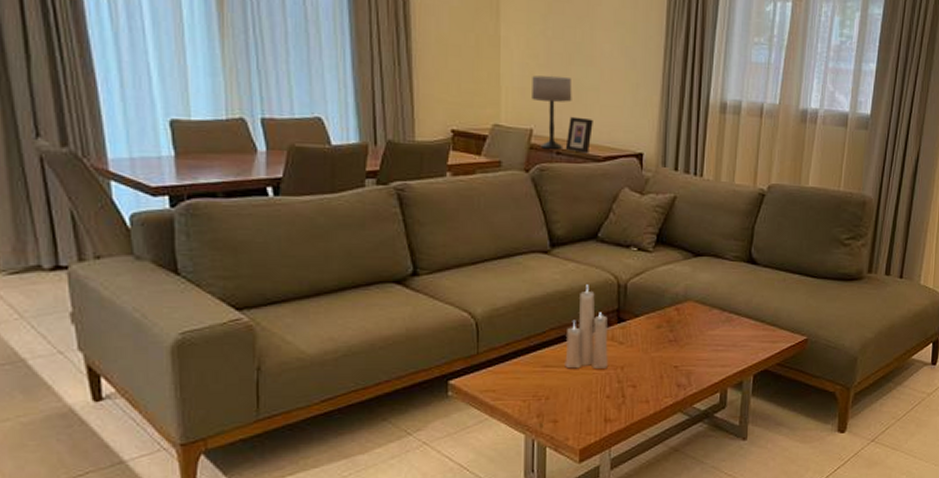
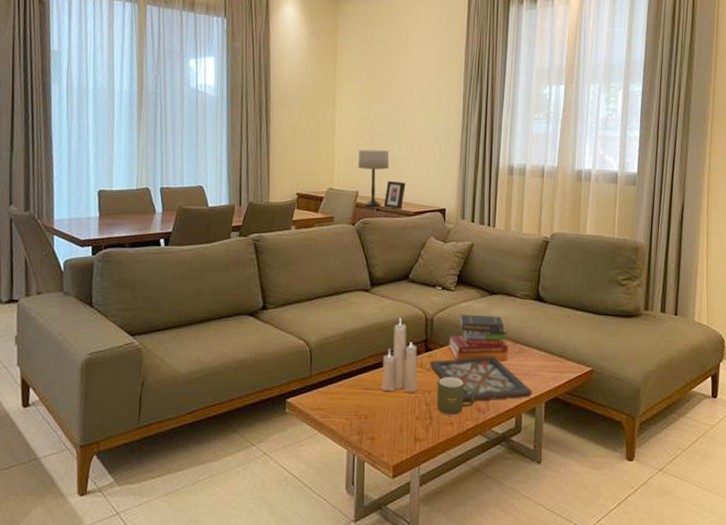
decorative tray: none [623,326,740,377] -> present [430,356,532,401]
mug: none [630,350,674,393] -> present [437,377,474,416]
books: none [645,279,714,332] -> present [449,314,508,361]

